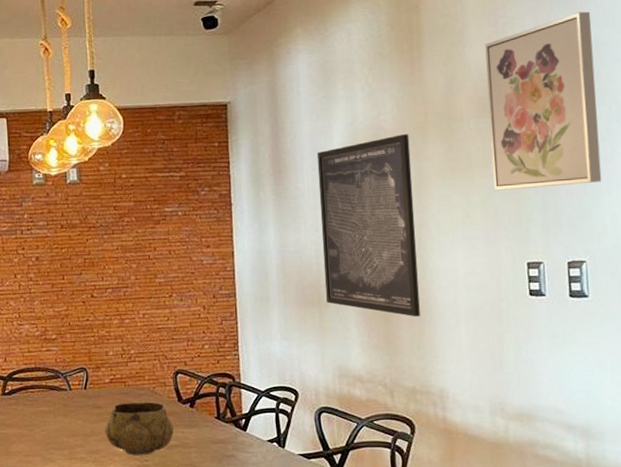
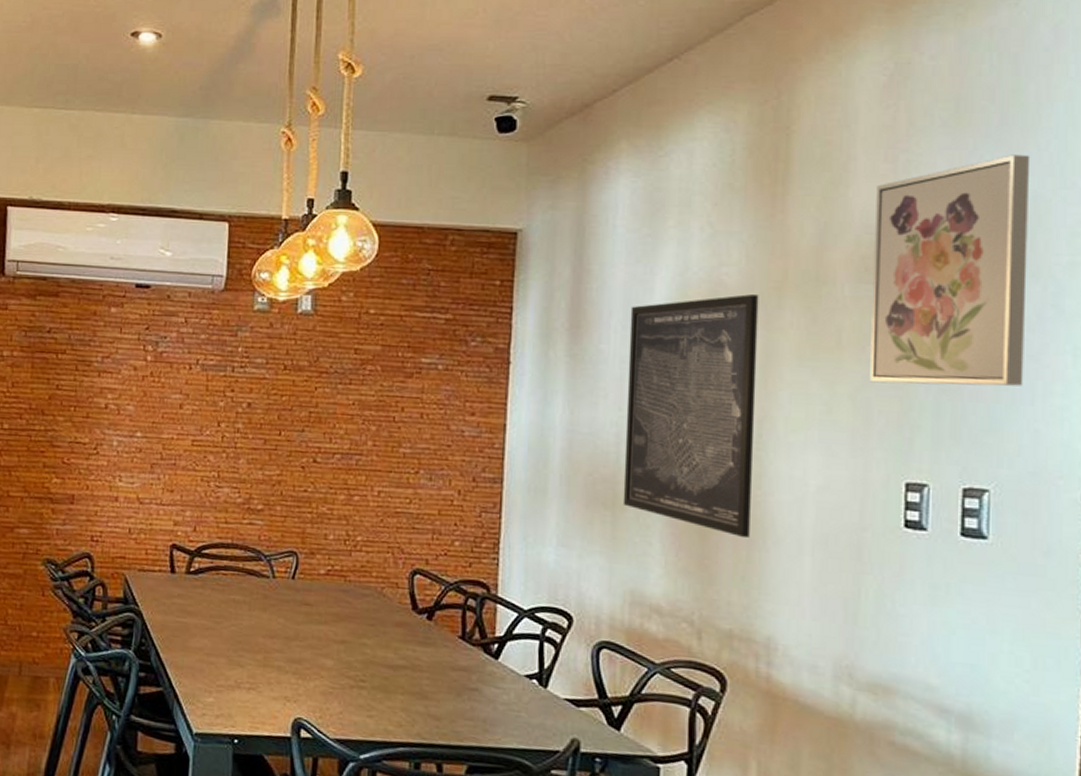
decorative bowl: present [105,402,174,456] -> none [313,602,402,674]

